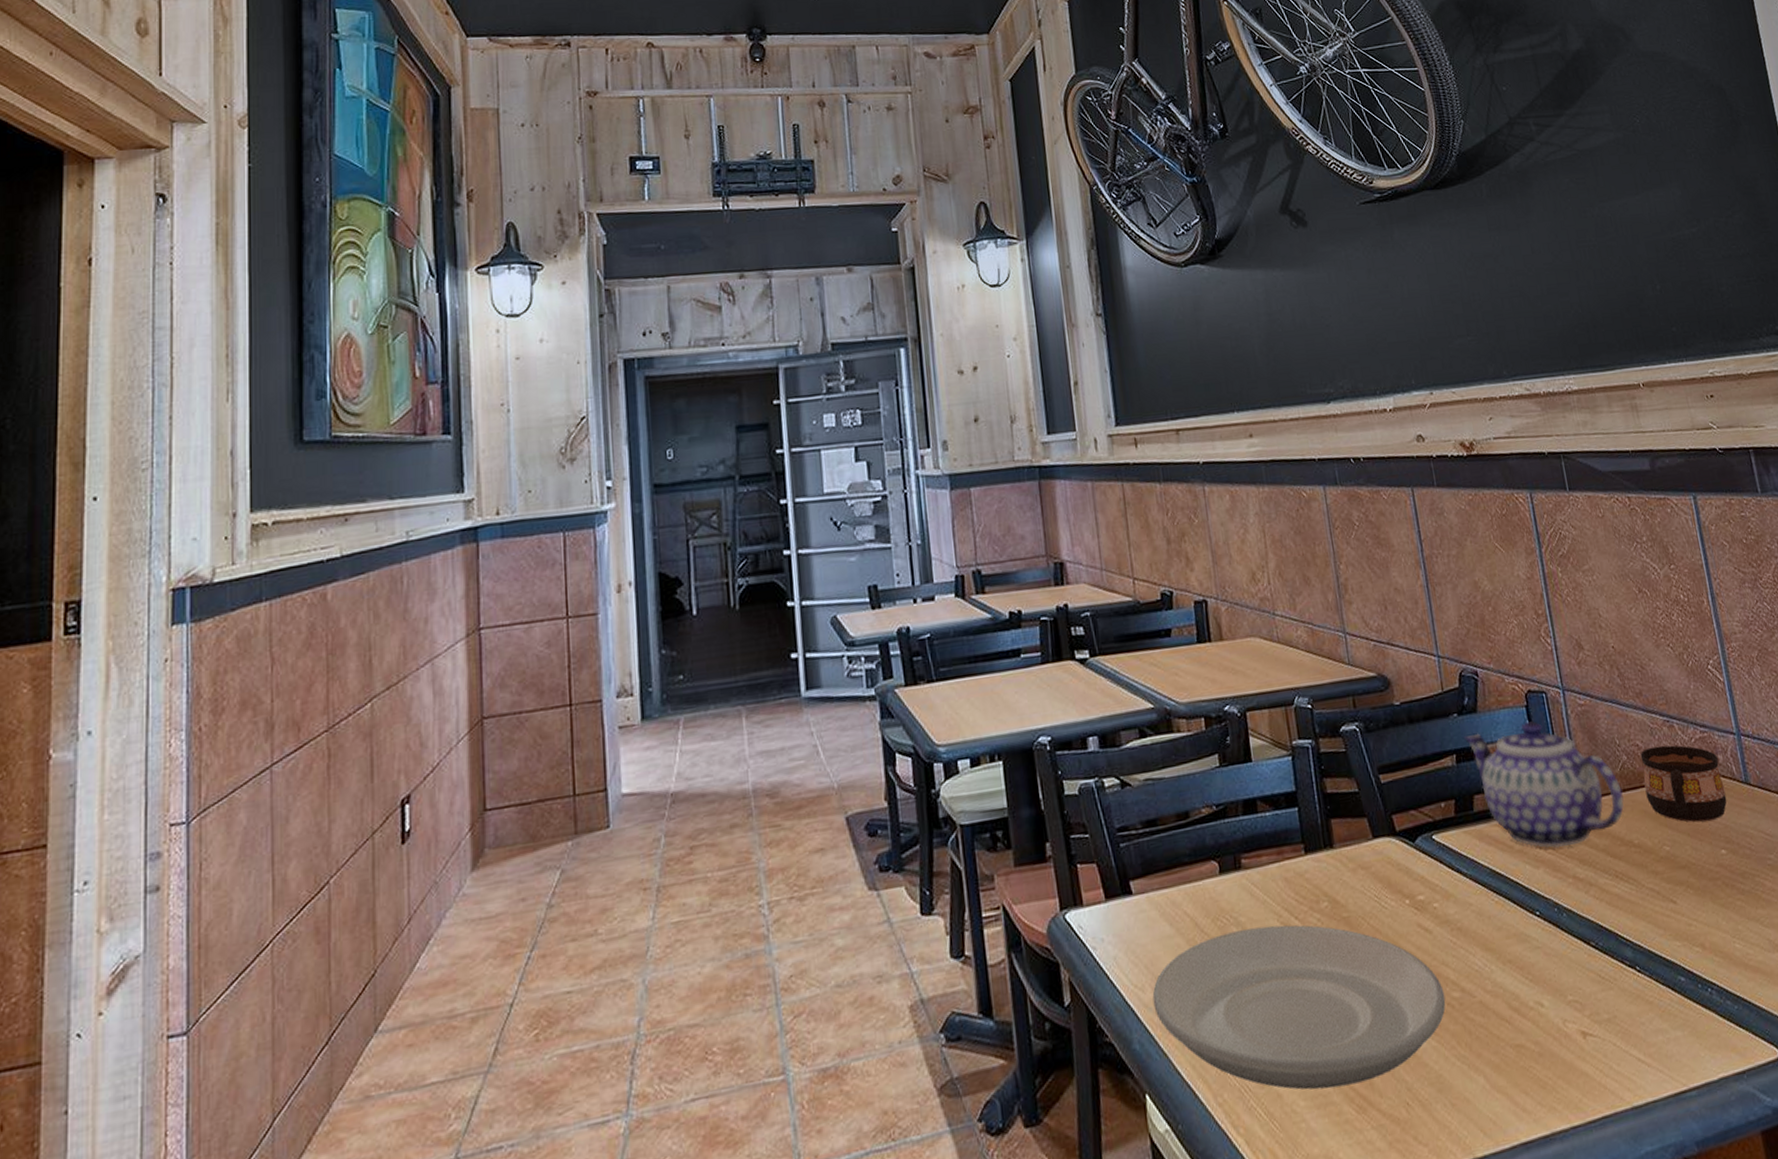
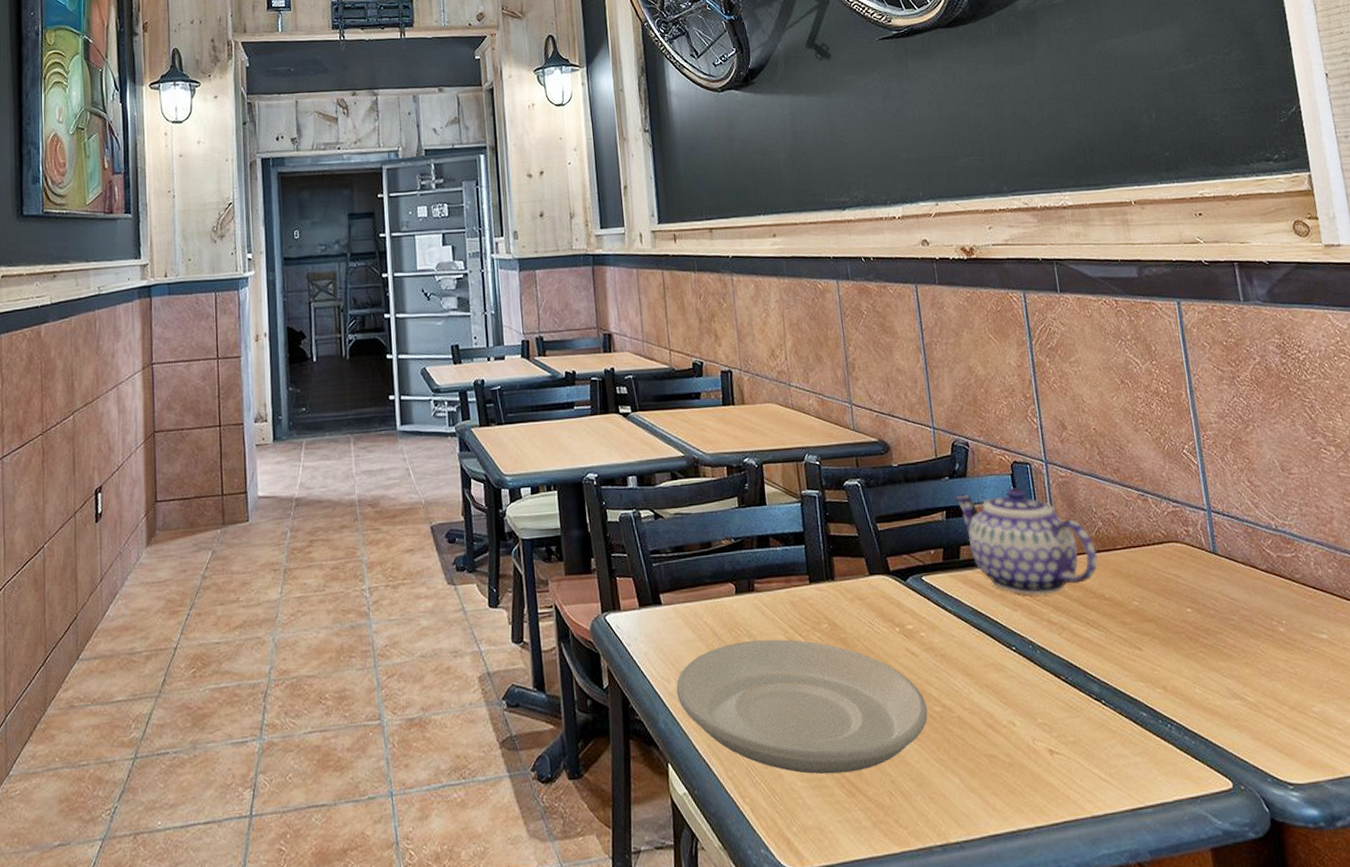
cup: present [1640,745,1727,823] -> none [1115,515,1195,584]

